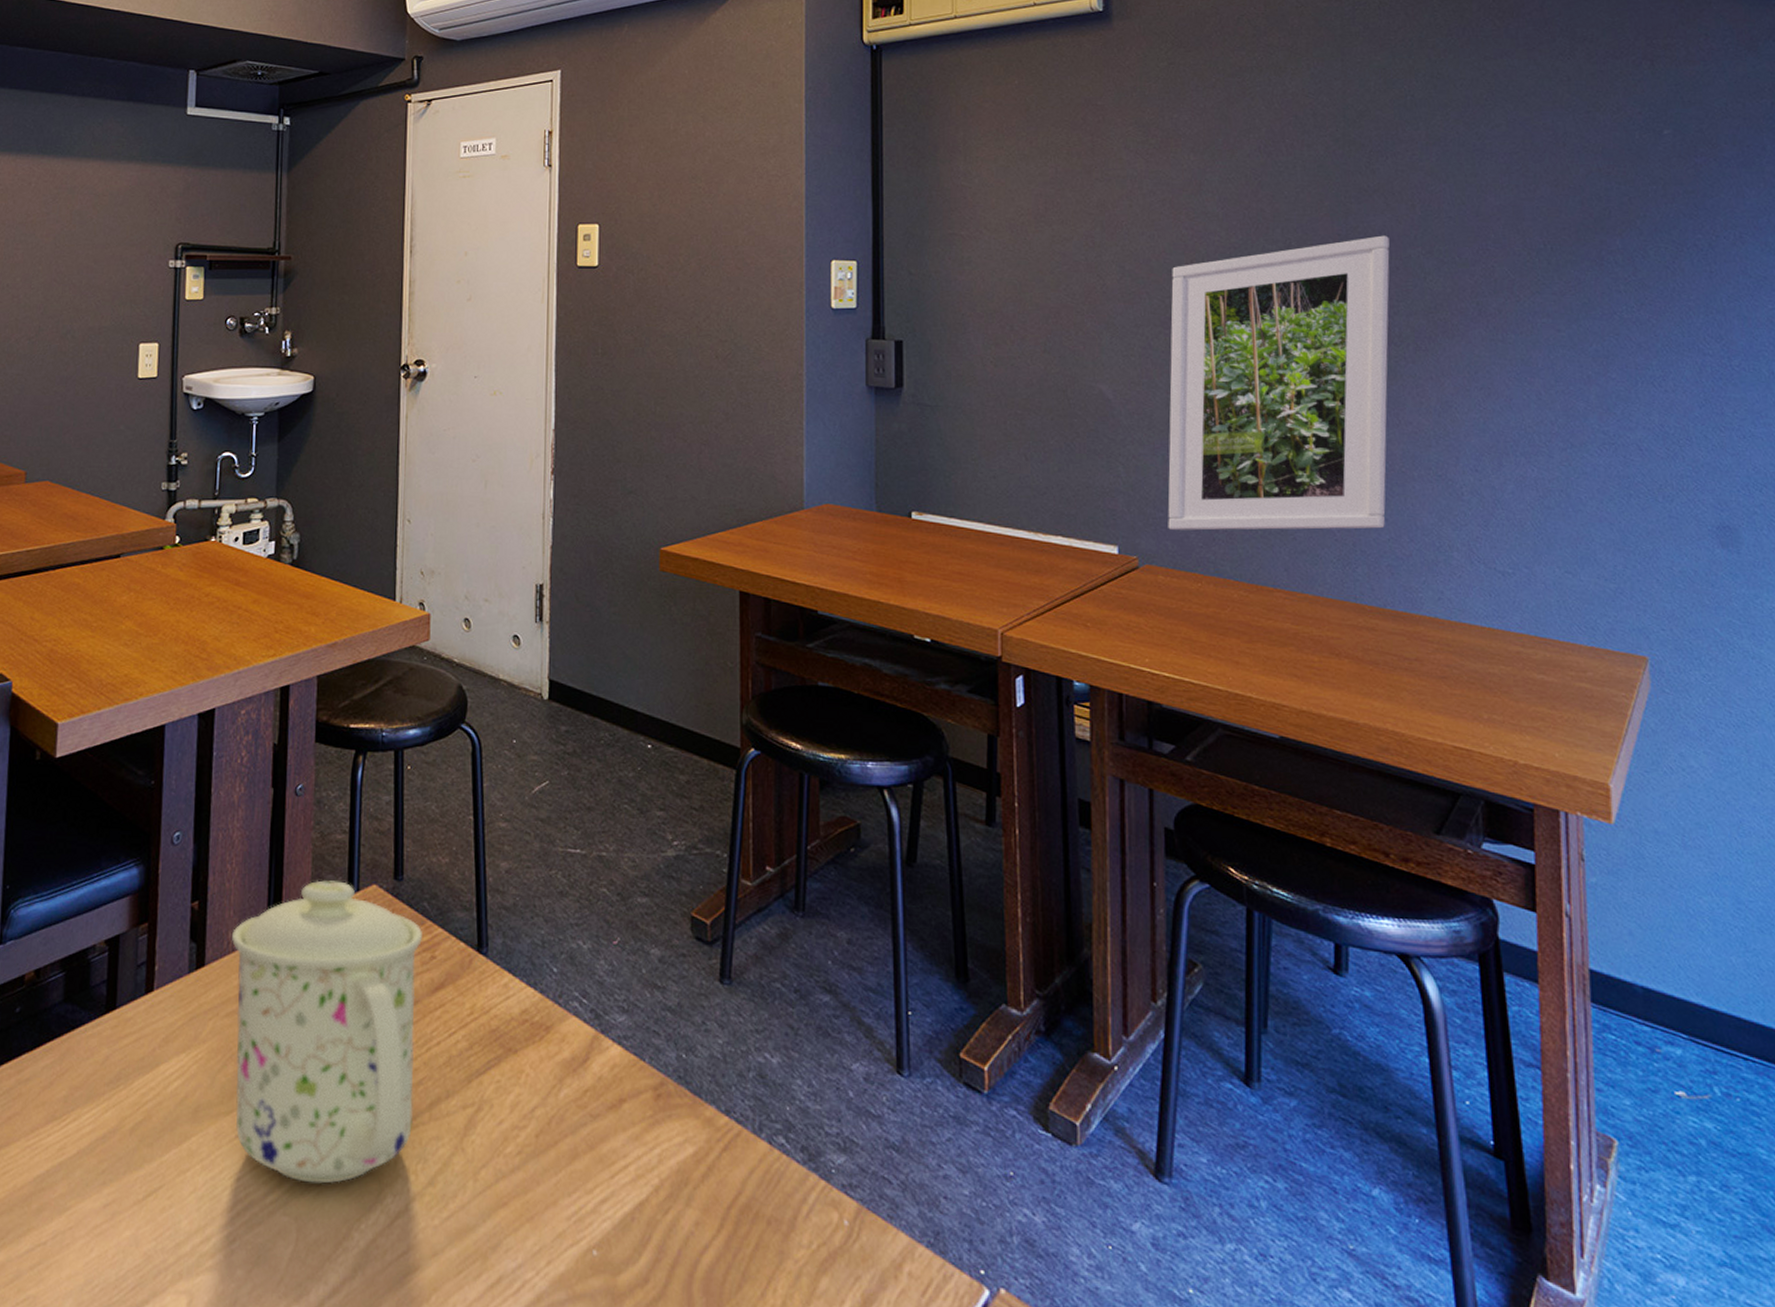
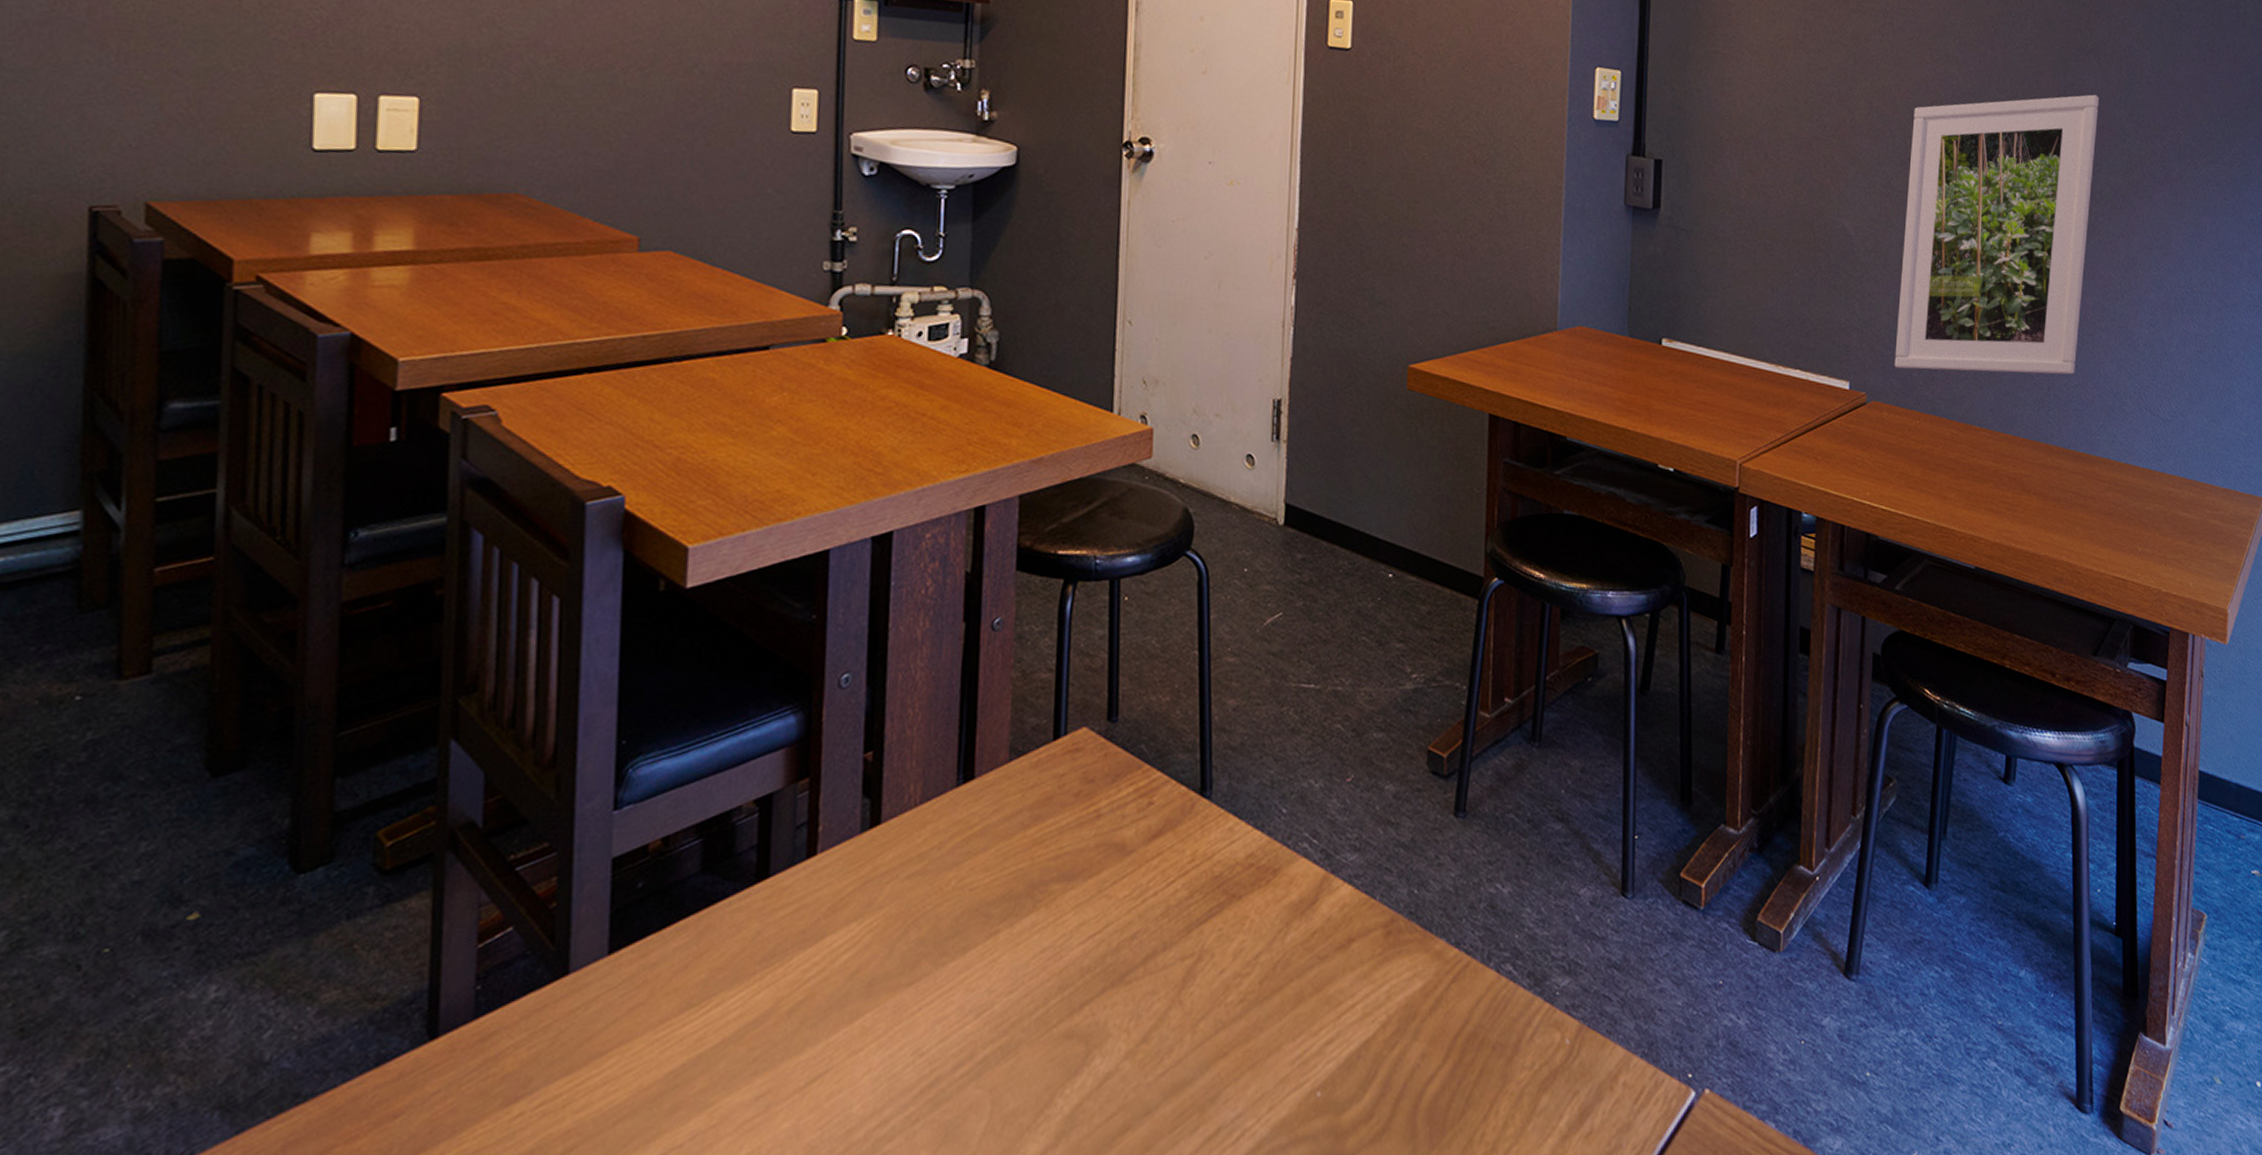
mug: present [232,880,422,1184] -> none [914,724,1139,1051]

